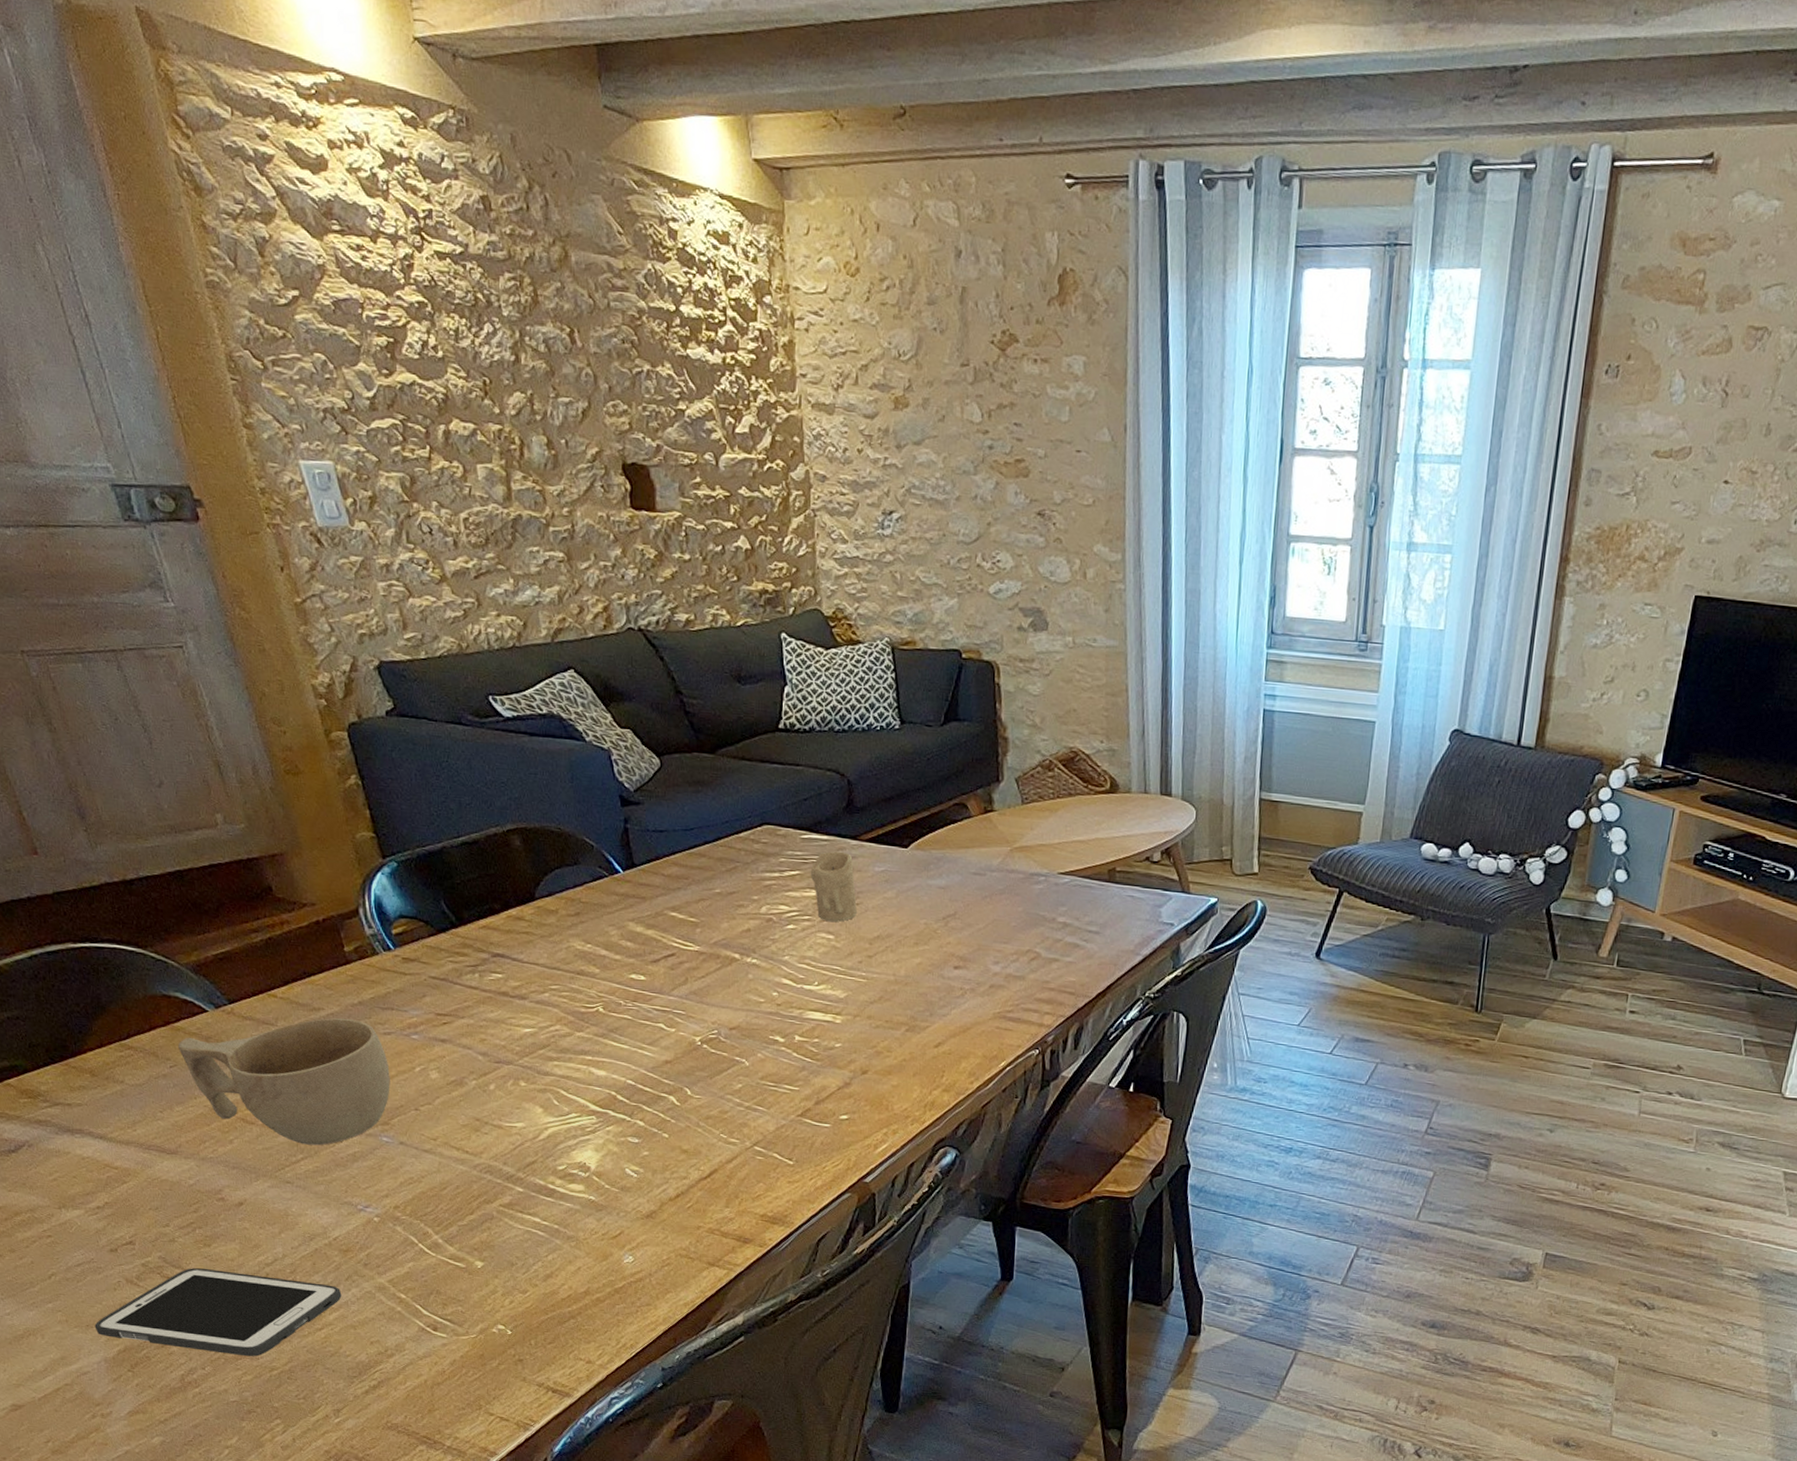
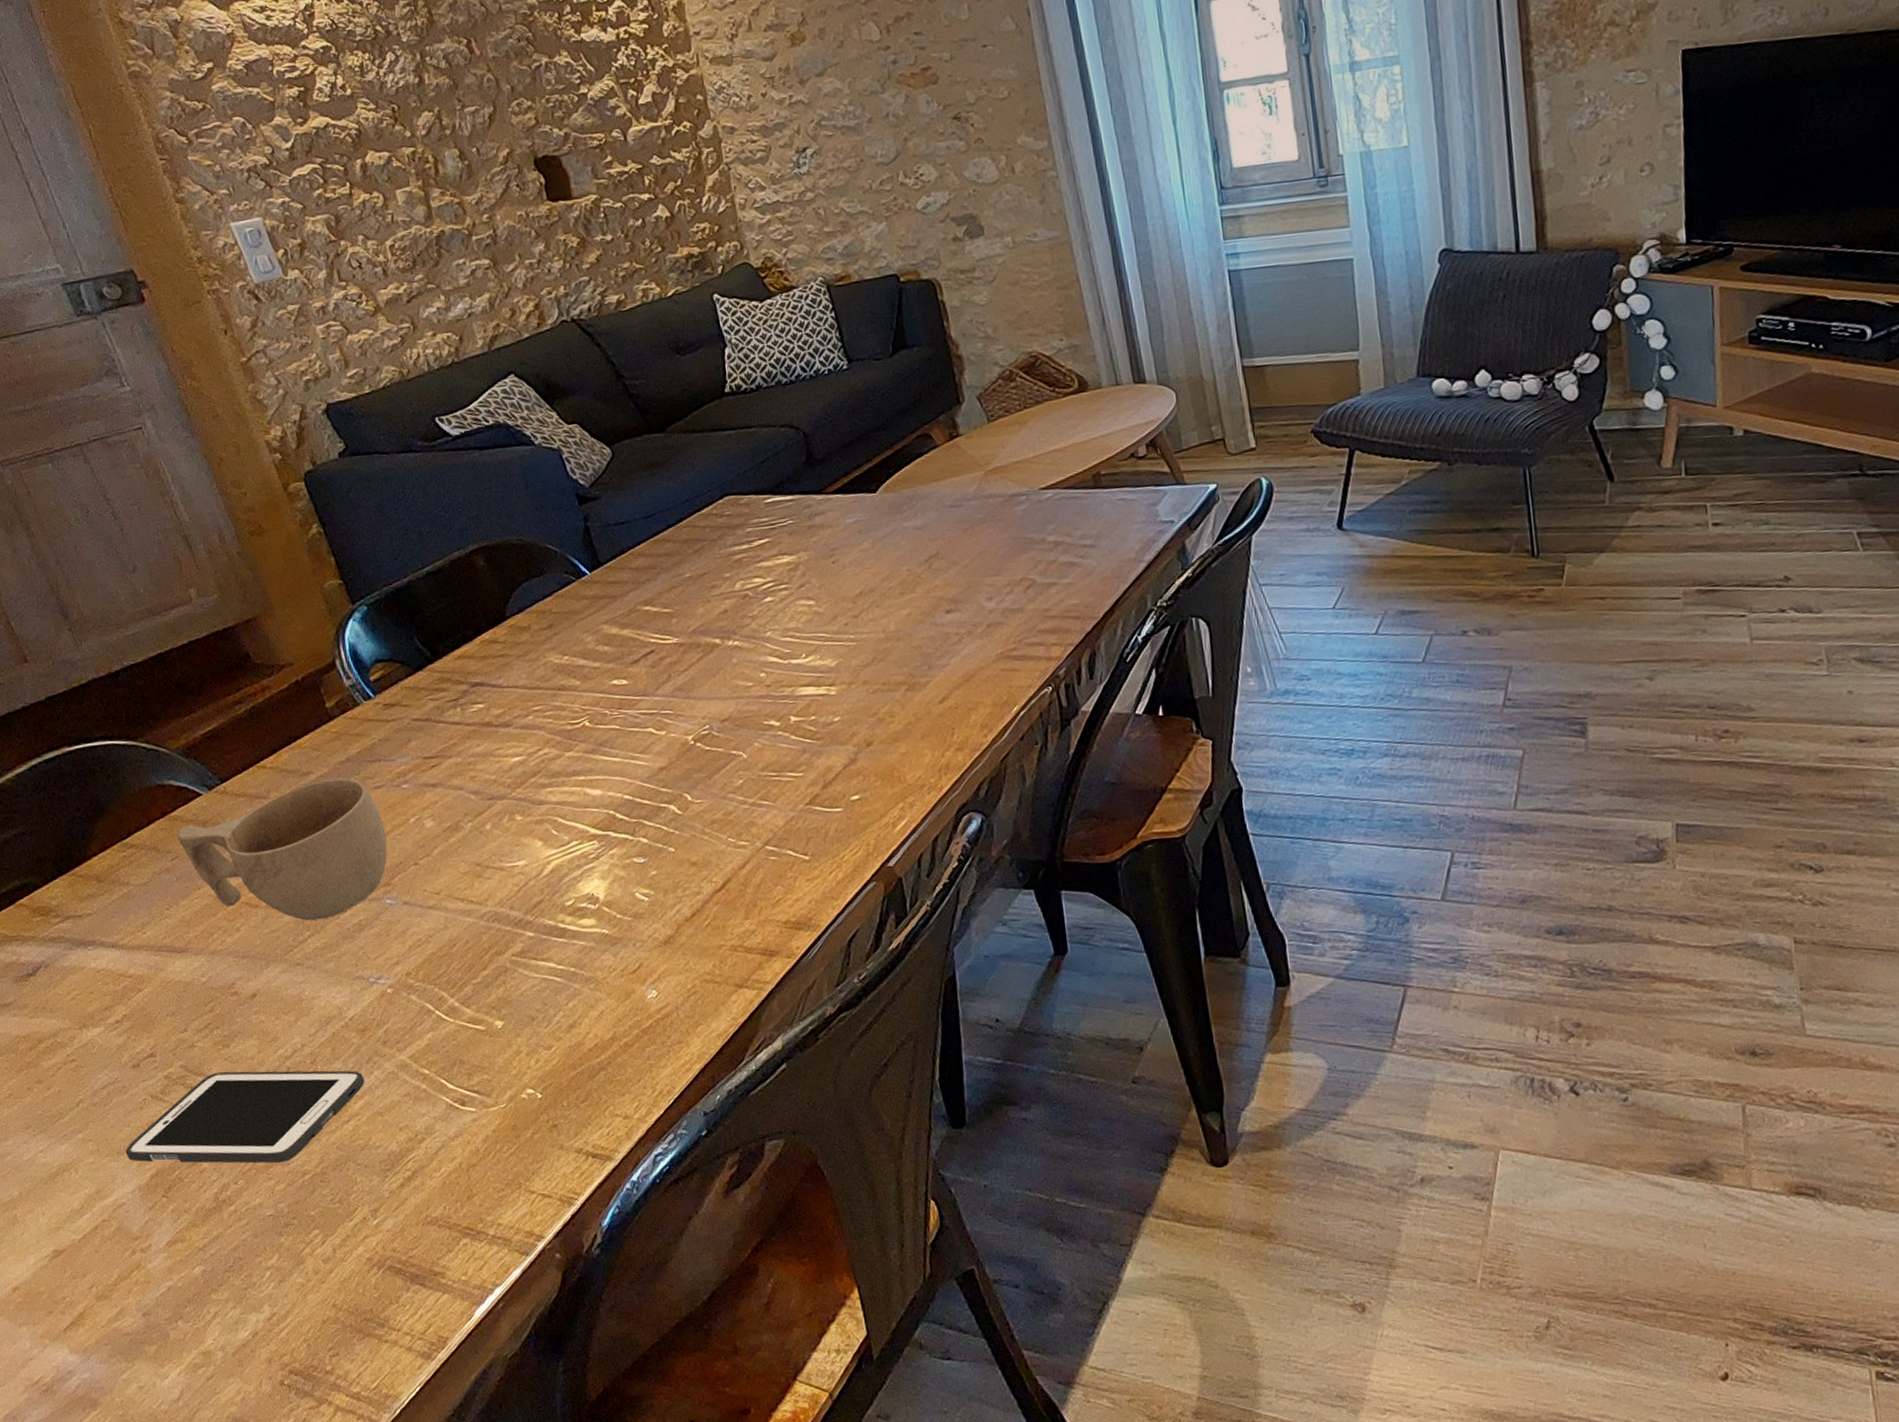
candle: present [810,851,857,922] -> none [779,509,835,586]

